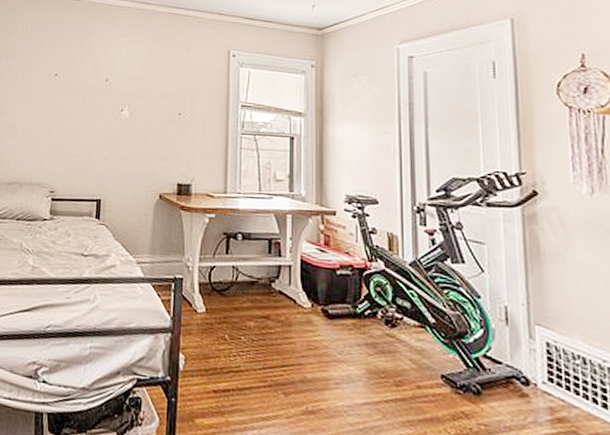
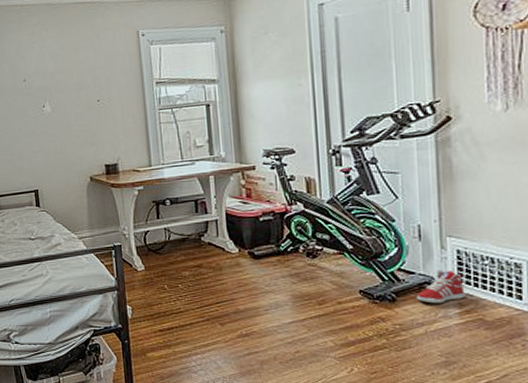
sneaker: none [504,363,556,406] -> present [417,269,465,304]

